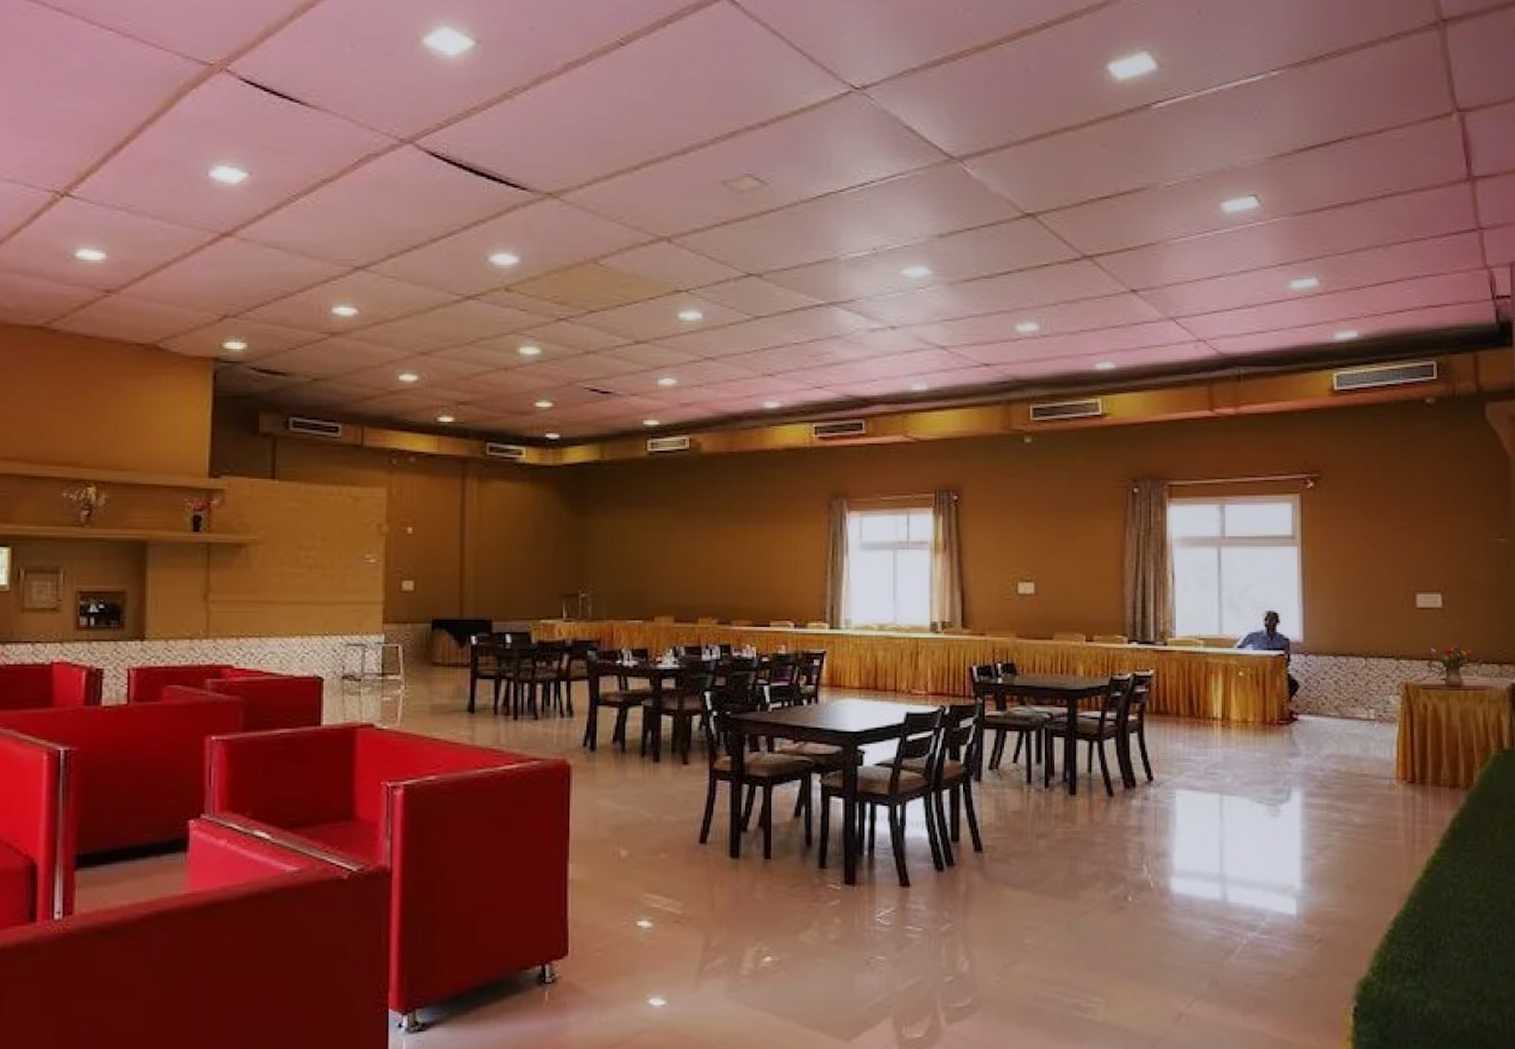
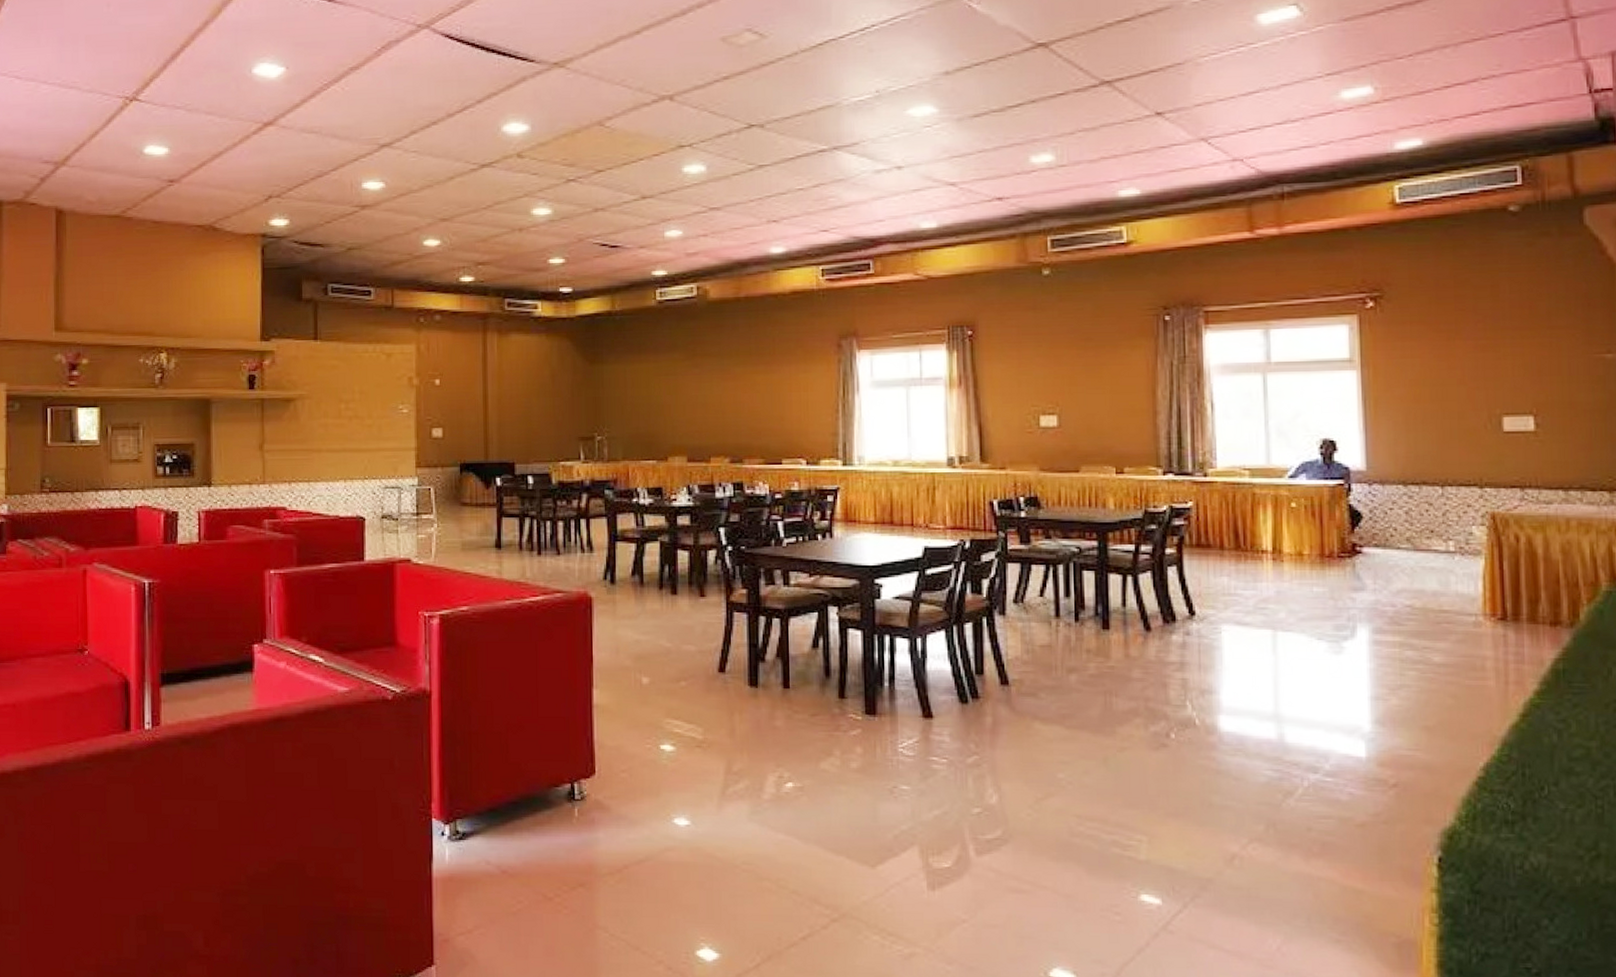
flower arrangement: present [1410,644,1495,690] -> none [1497,470,1604,520]

